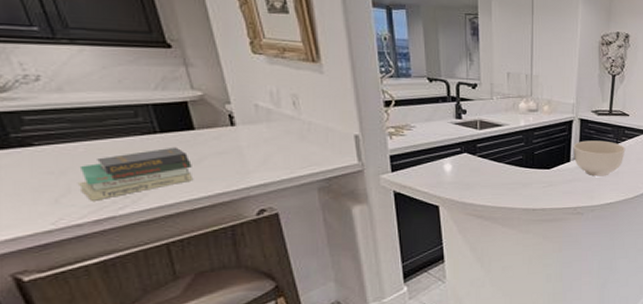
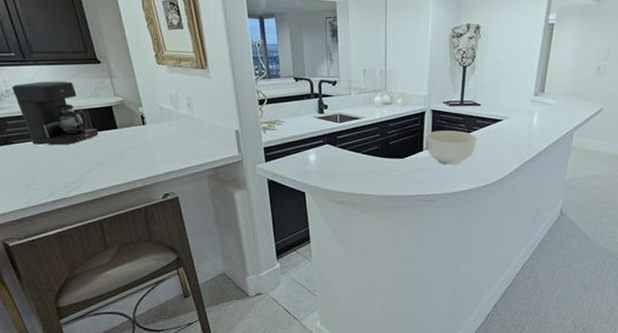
coffee maker: none [33,66,168,148] -> present [12,81,99,145]
books: present [77,147,194,201] -> none [41,143,117,186]

